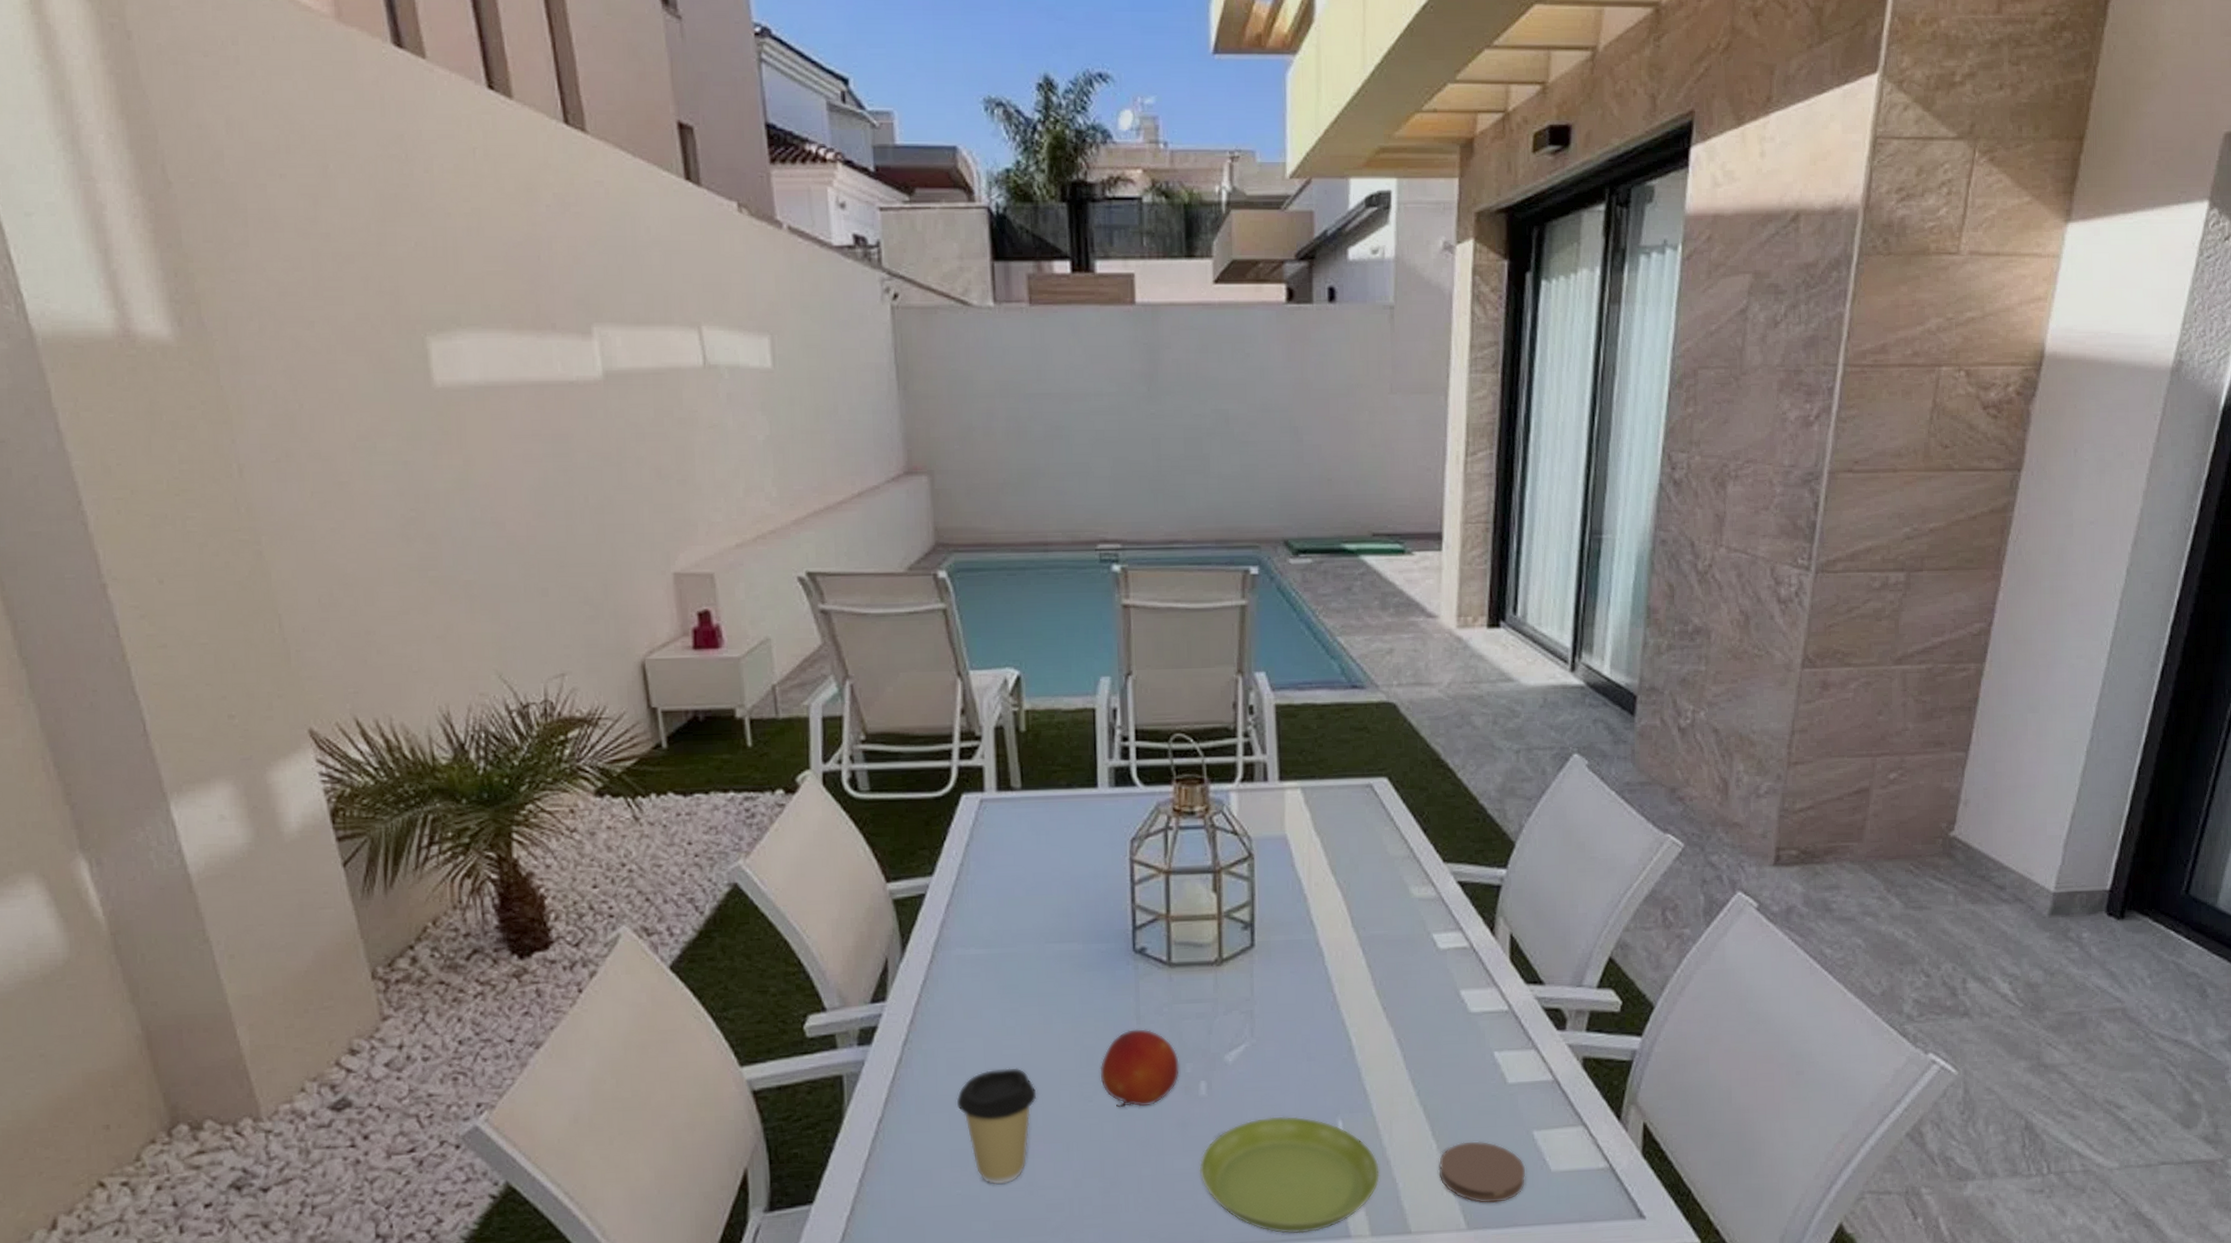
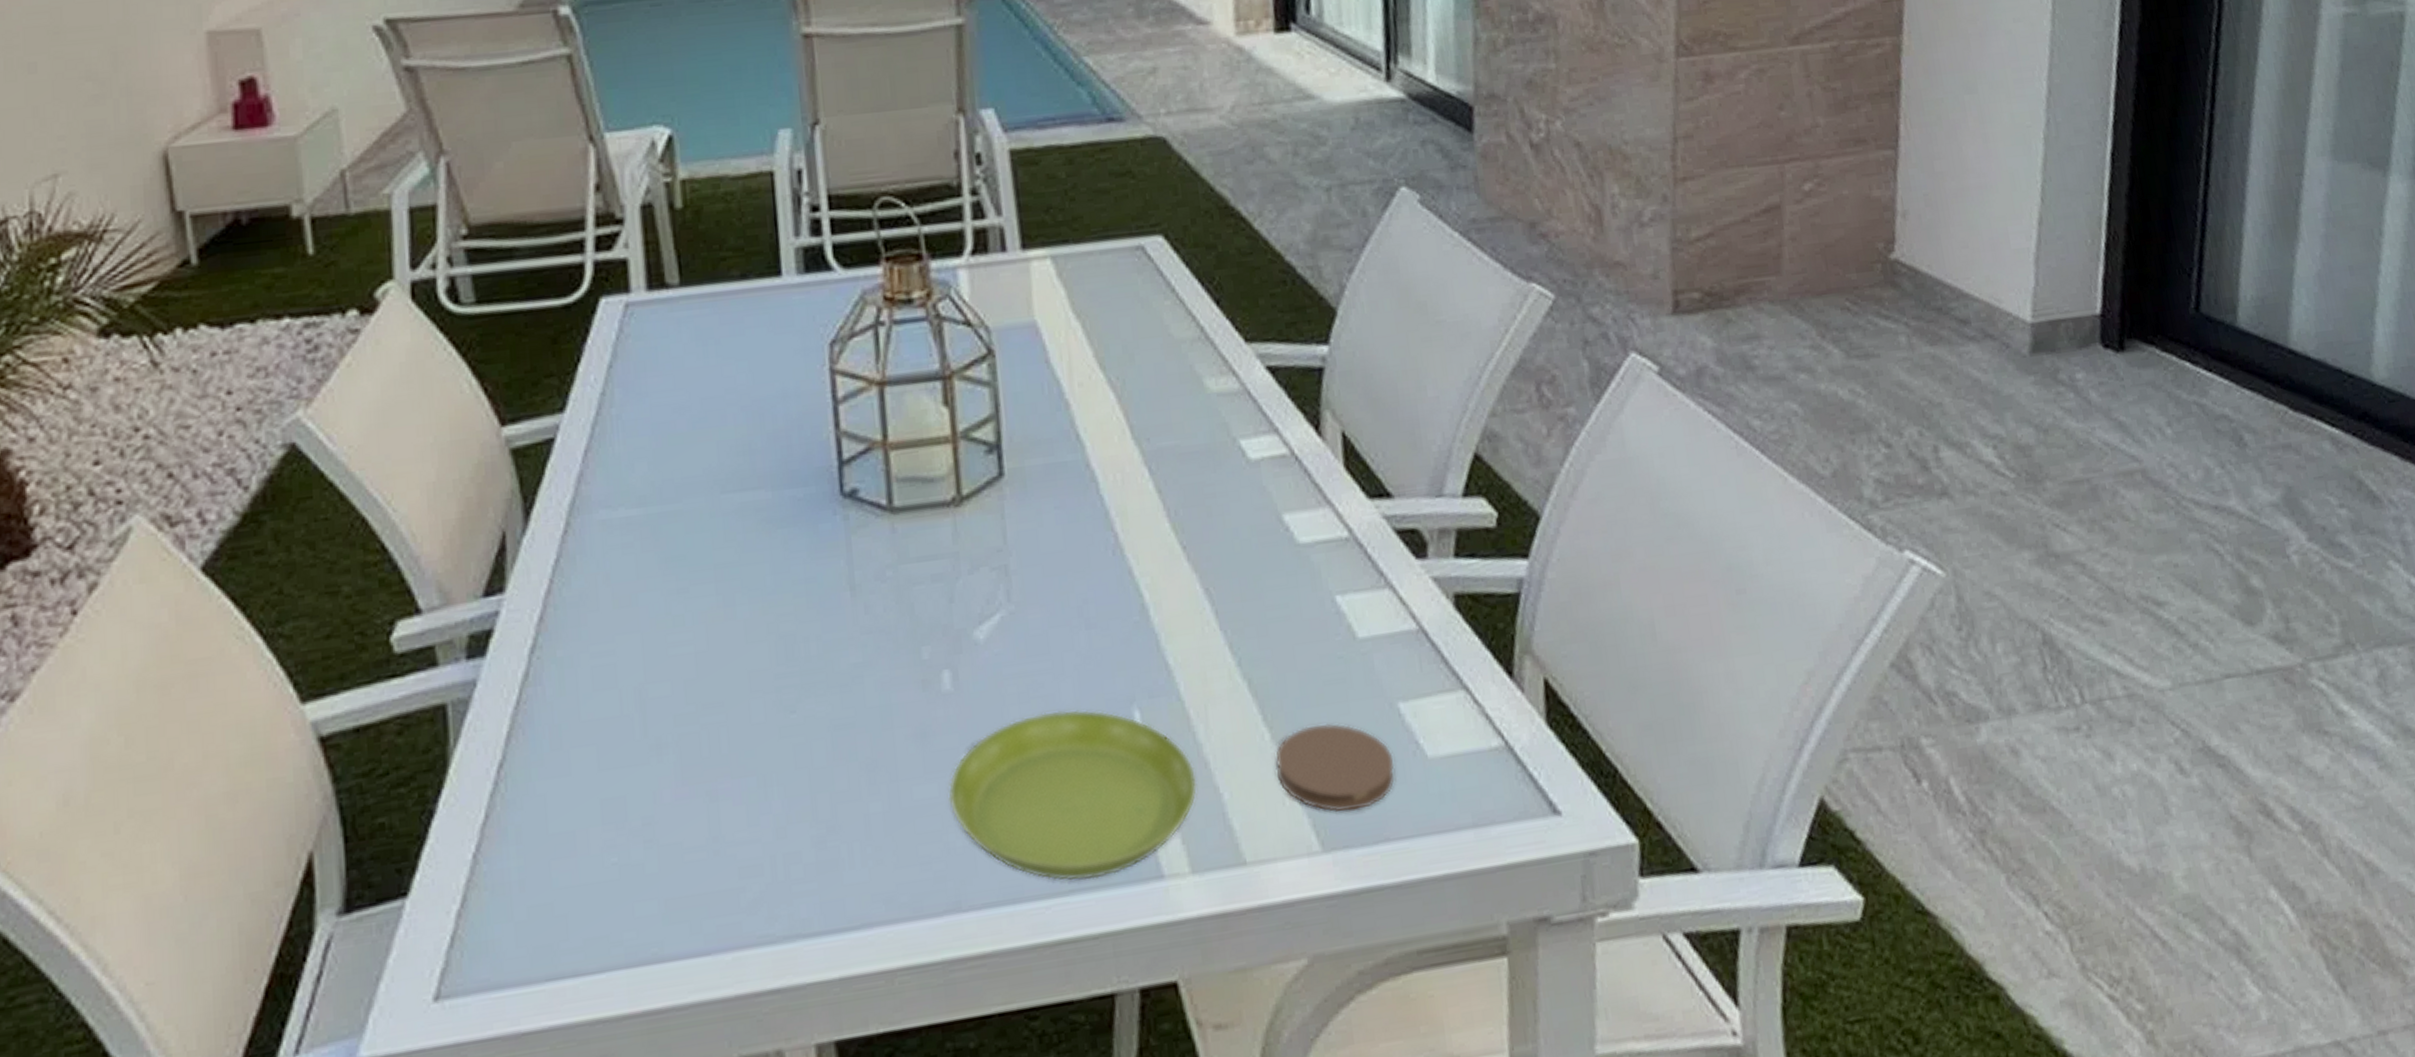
coffee cup: present [956,1067,1037,1185] -> none [606,672,719,846]
fruit: present [1100,1029,1180,1107] -> none [803,602,914,717]

